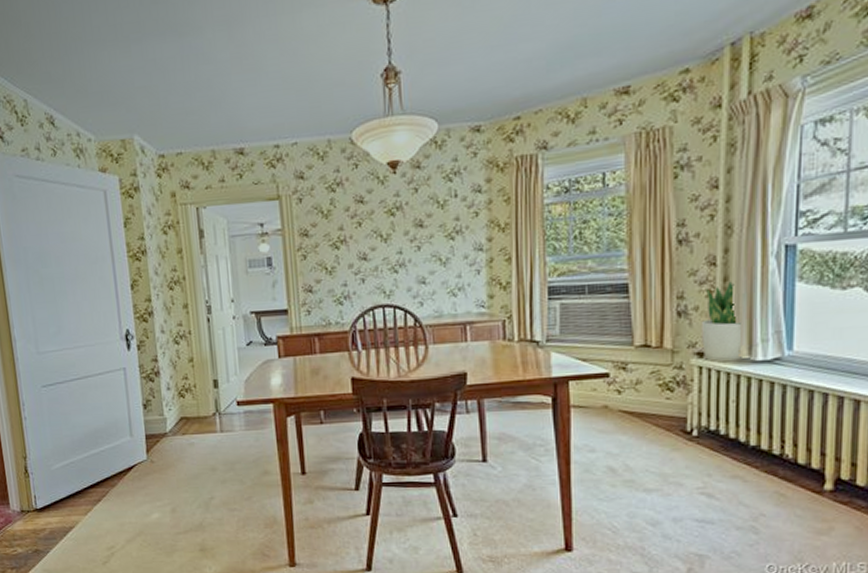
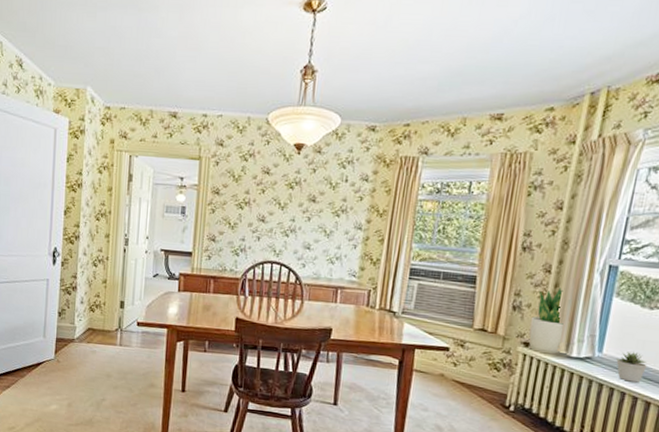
potted plant: none [811,342,849,380] -> present [616,351,647,383]

